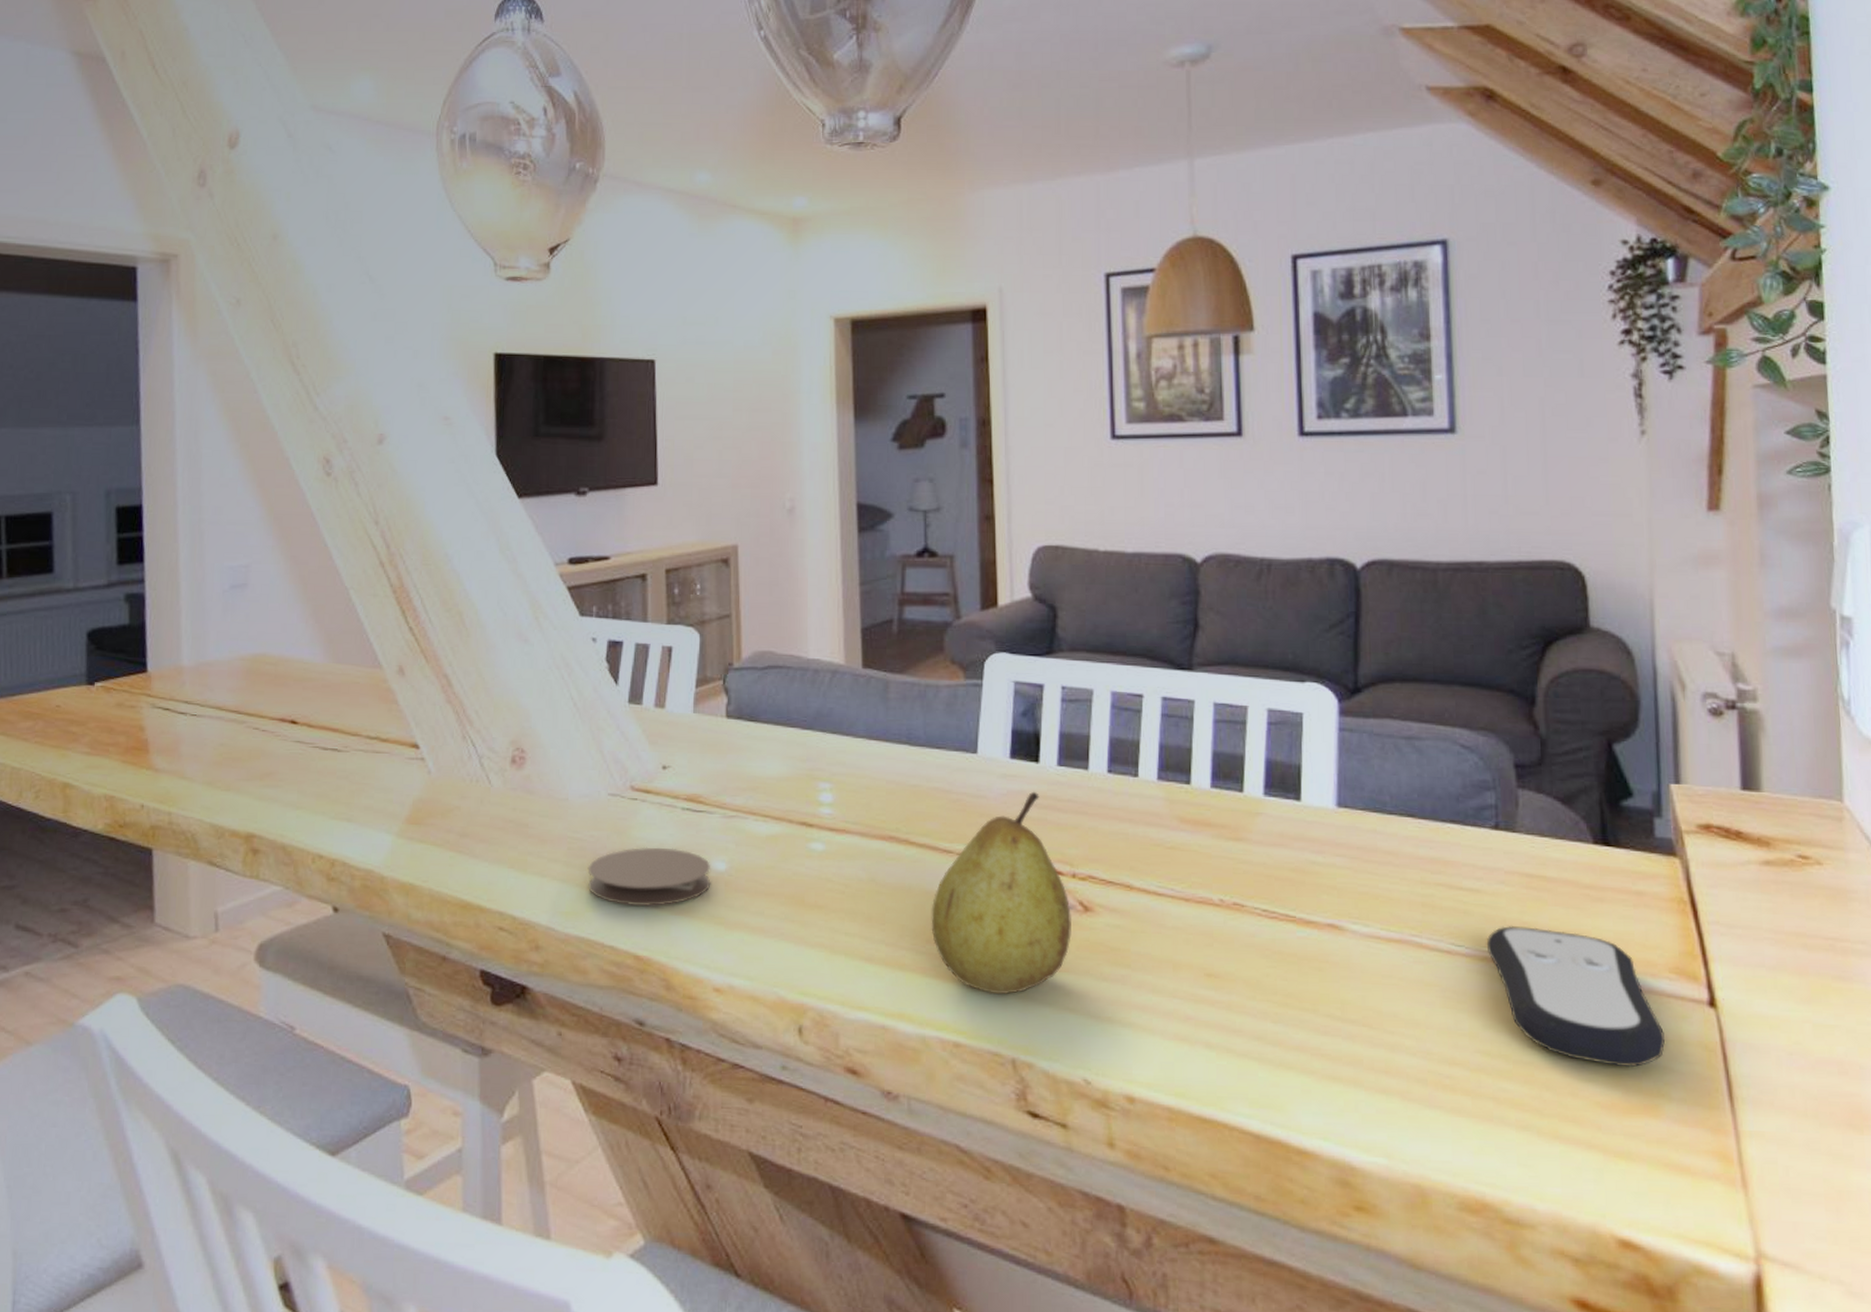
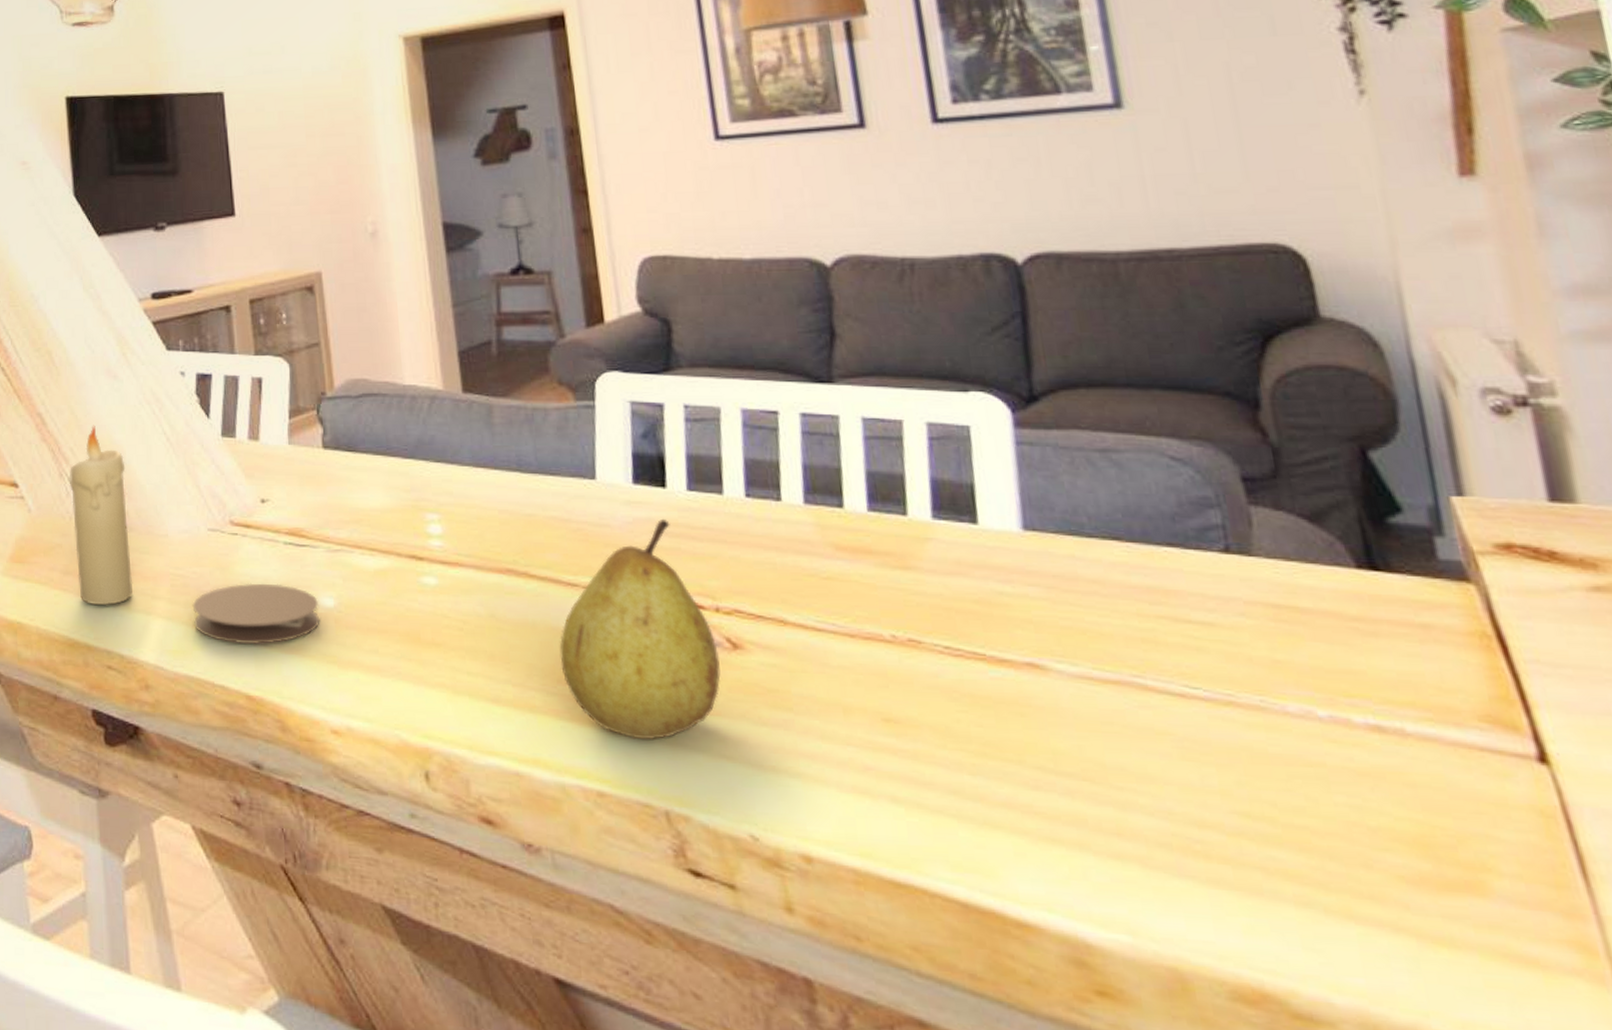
candle: none [471,688,530,868] -> present [69,425,133,606]
remote control: present [1486,926,1666,1068] -> none [1229,665,1486,835]

